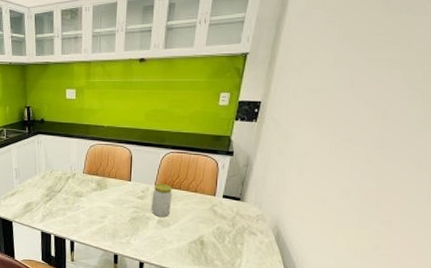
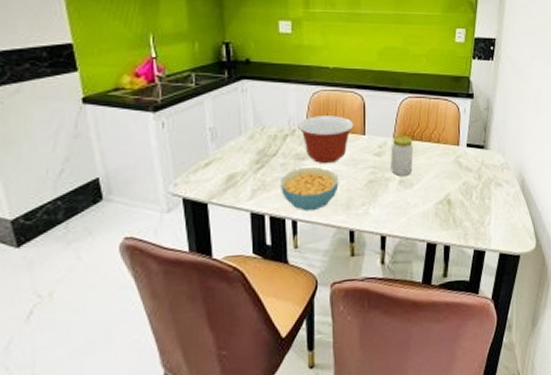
cereal bowl: none [63,203,108,236] -> present [281,167,339,212]
mixing bowl: none [77,164,122,202] -> present [297,116,354,164]

